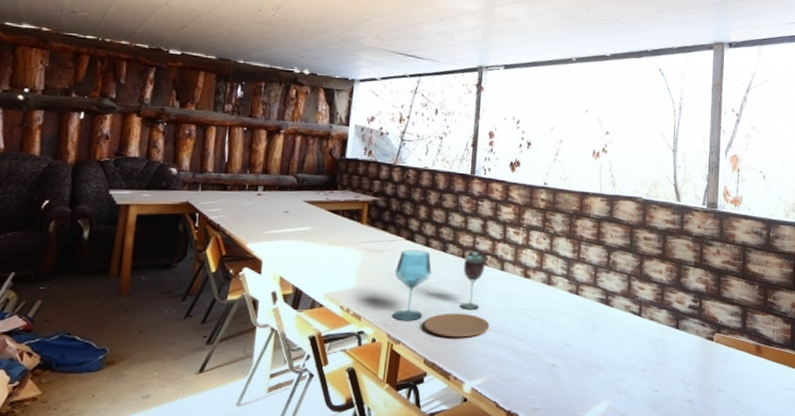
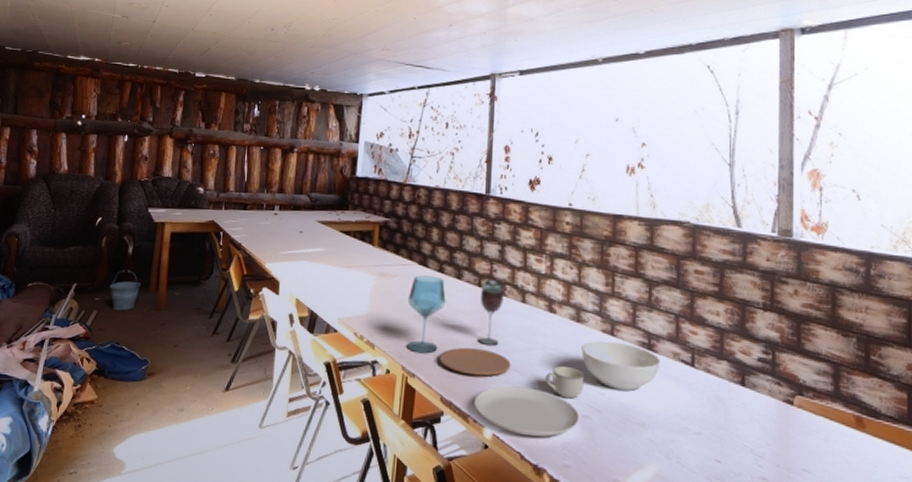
bucket: none [58,255,99,299] -> present [109,269,141,311]
plate: none [455,344,548,387] -> present [474,386,580,438]
cup: none [519,323,554,351] -> present [545,365,585,399]
bowl: none [551,299,615,341] -> present [581,340,660,392]

